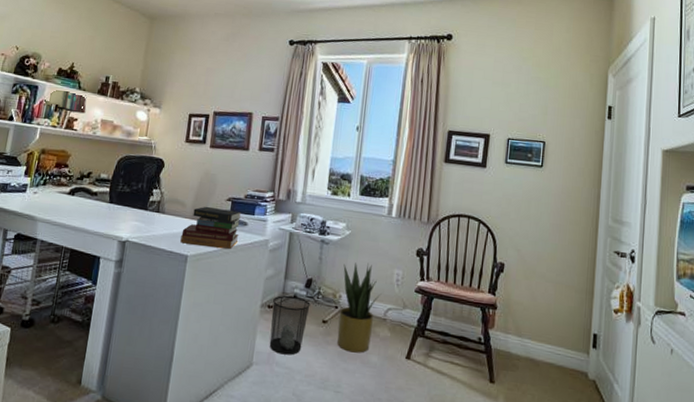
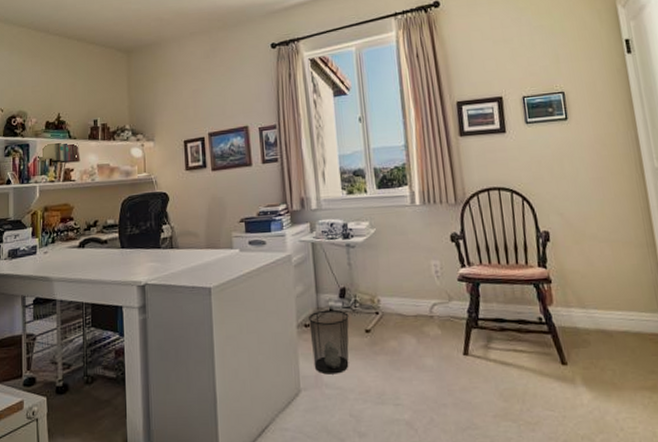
books: present [180,206,241,249] -> none [200,231,260,276]
planter: present [337,262,382,353] -> none [375,259,423,359]

